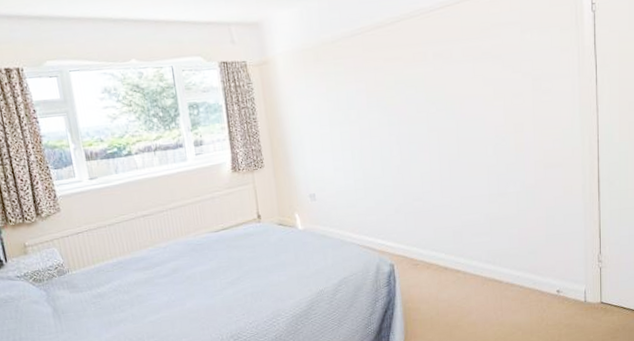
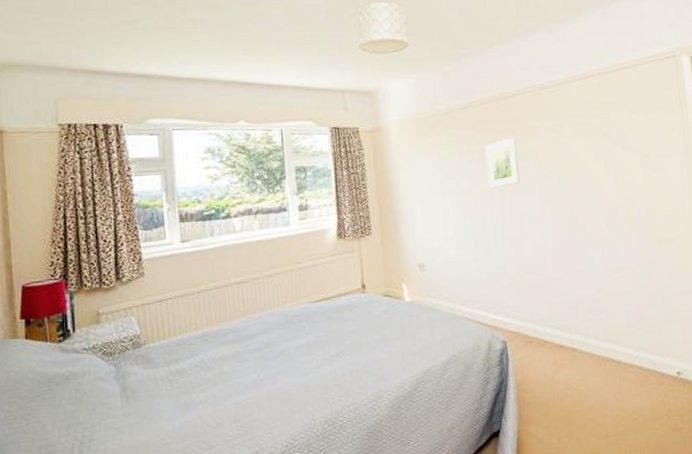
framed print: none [372,64,407,119] -> present [485,137,519,189]

